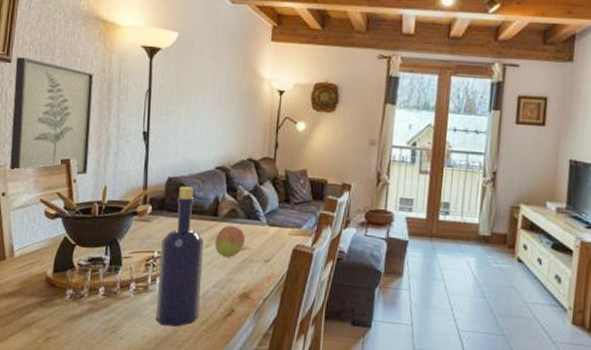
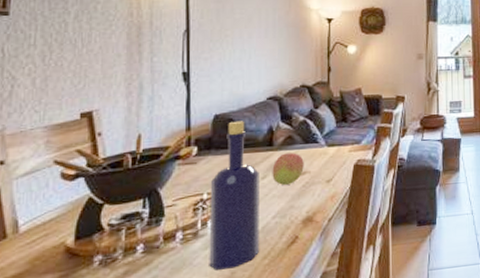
wall art: present [10,57,94,175] -> none [10,8,119,133]

